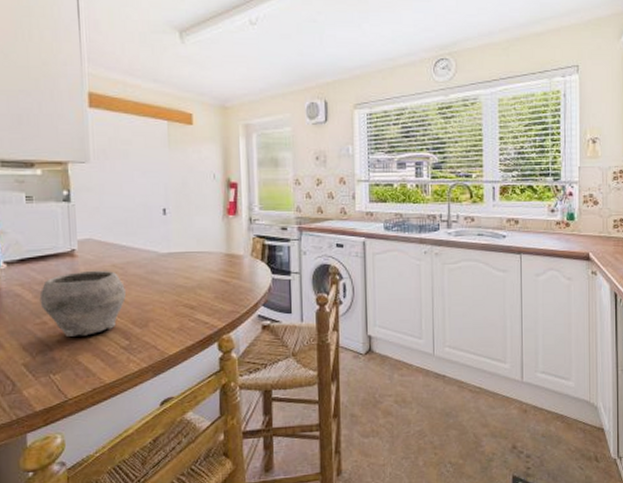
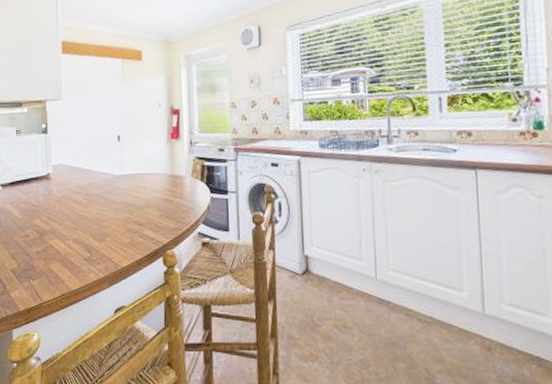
bowl: present [39,270,126,337] -> none [24,190,88,248]

